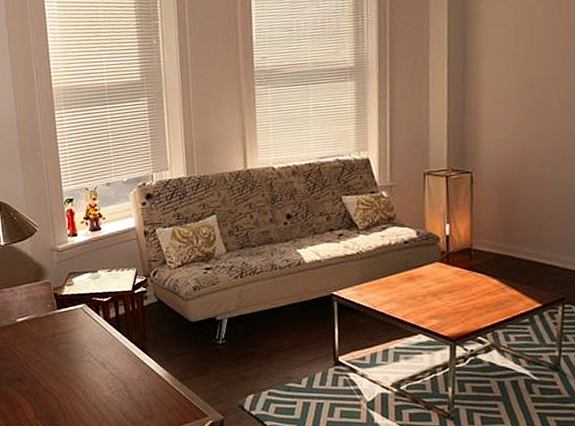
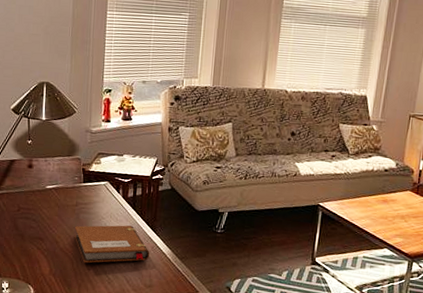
notebook: none [55,351,145,401] -> present [74,225,150,263]

